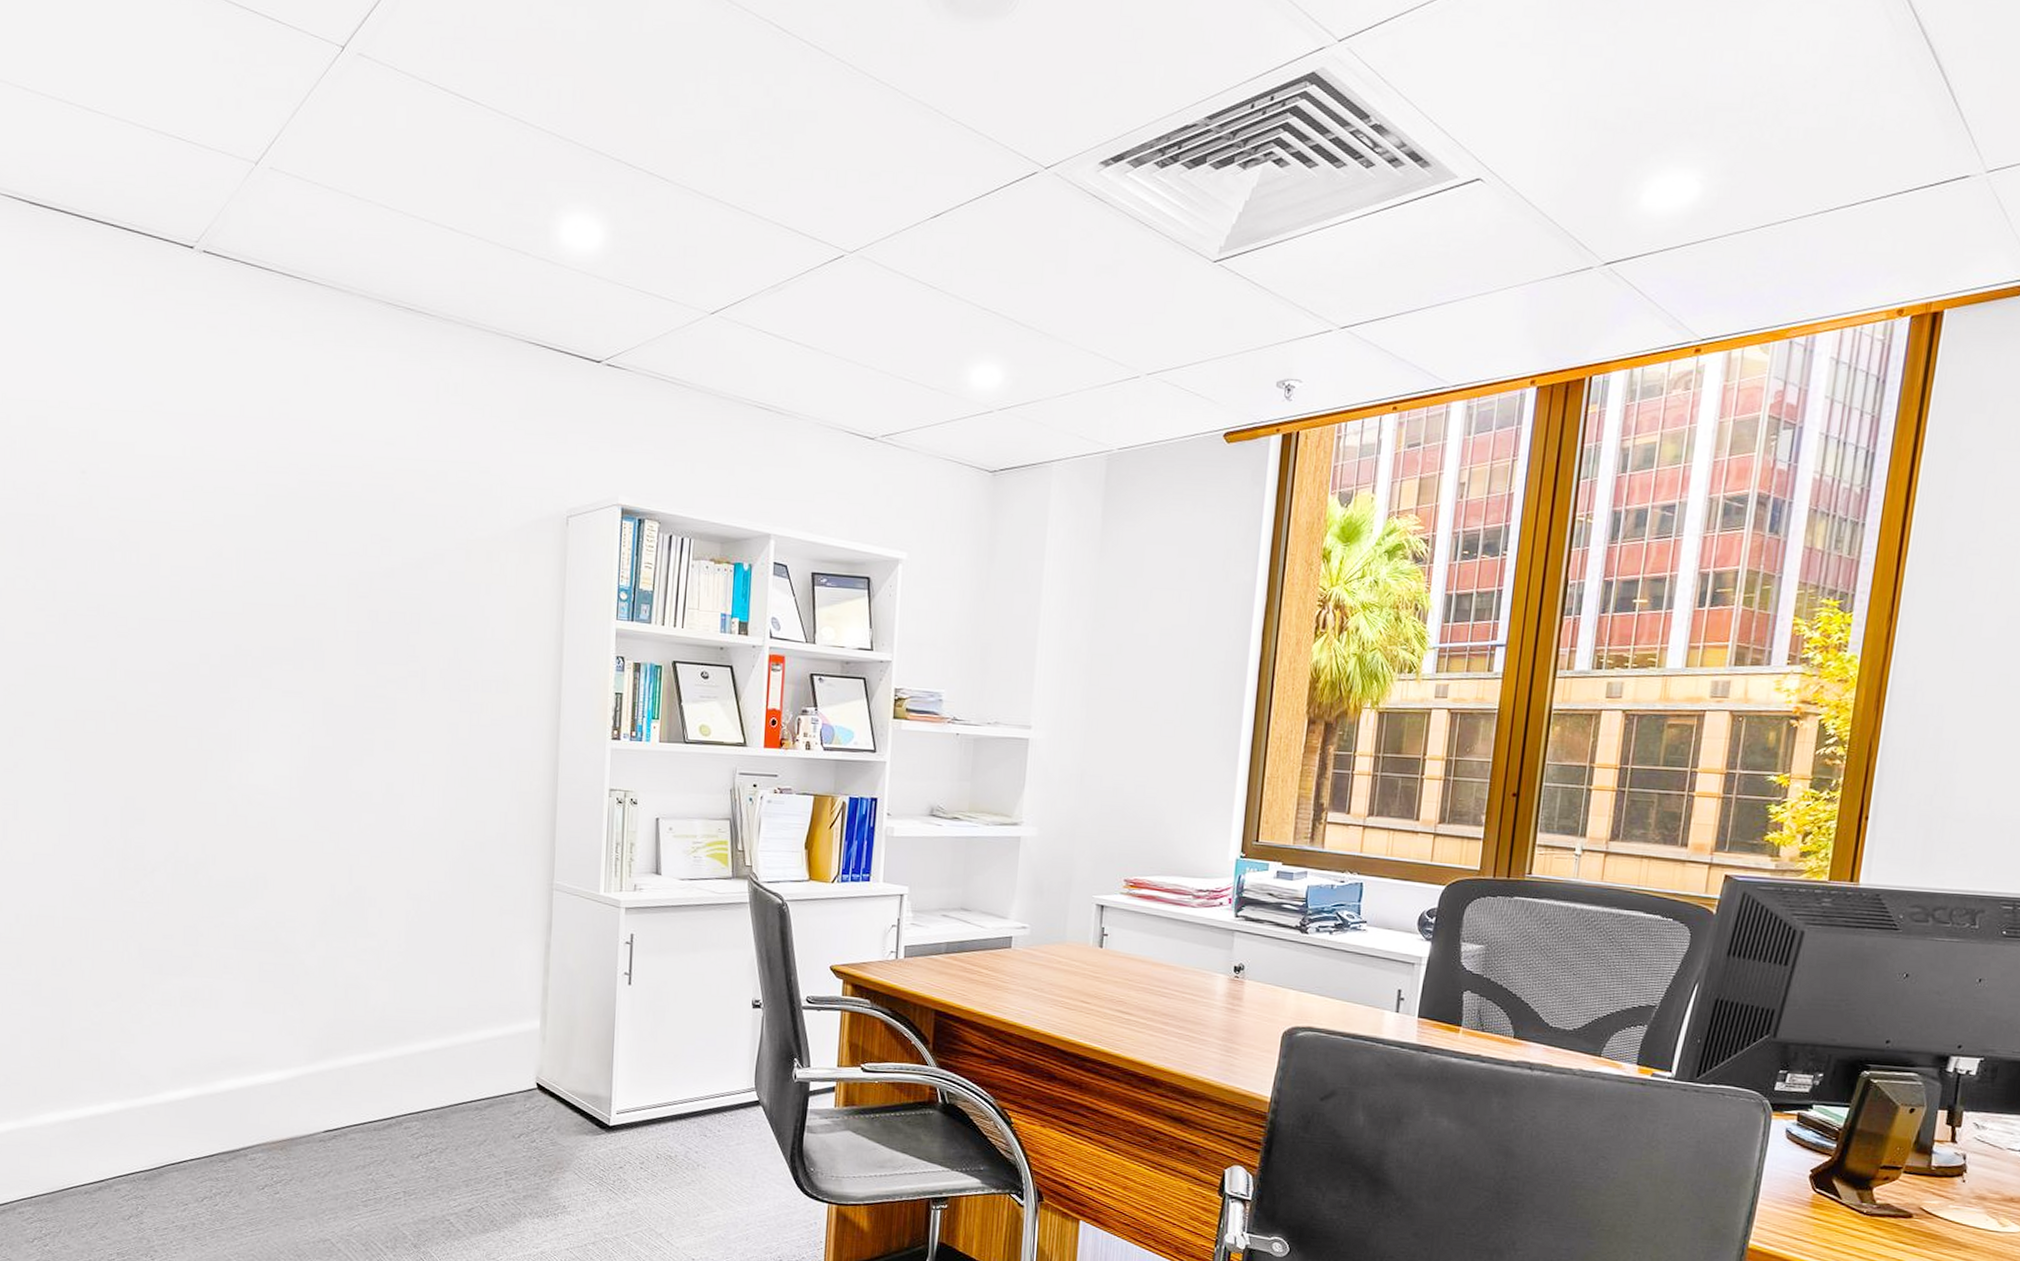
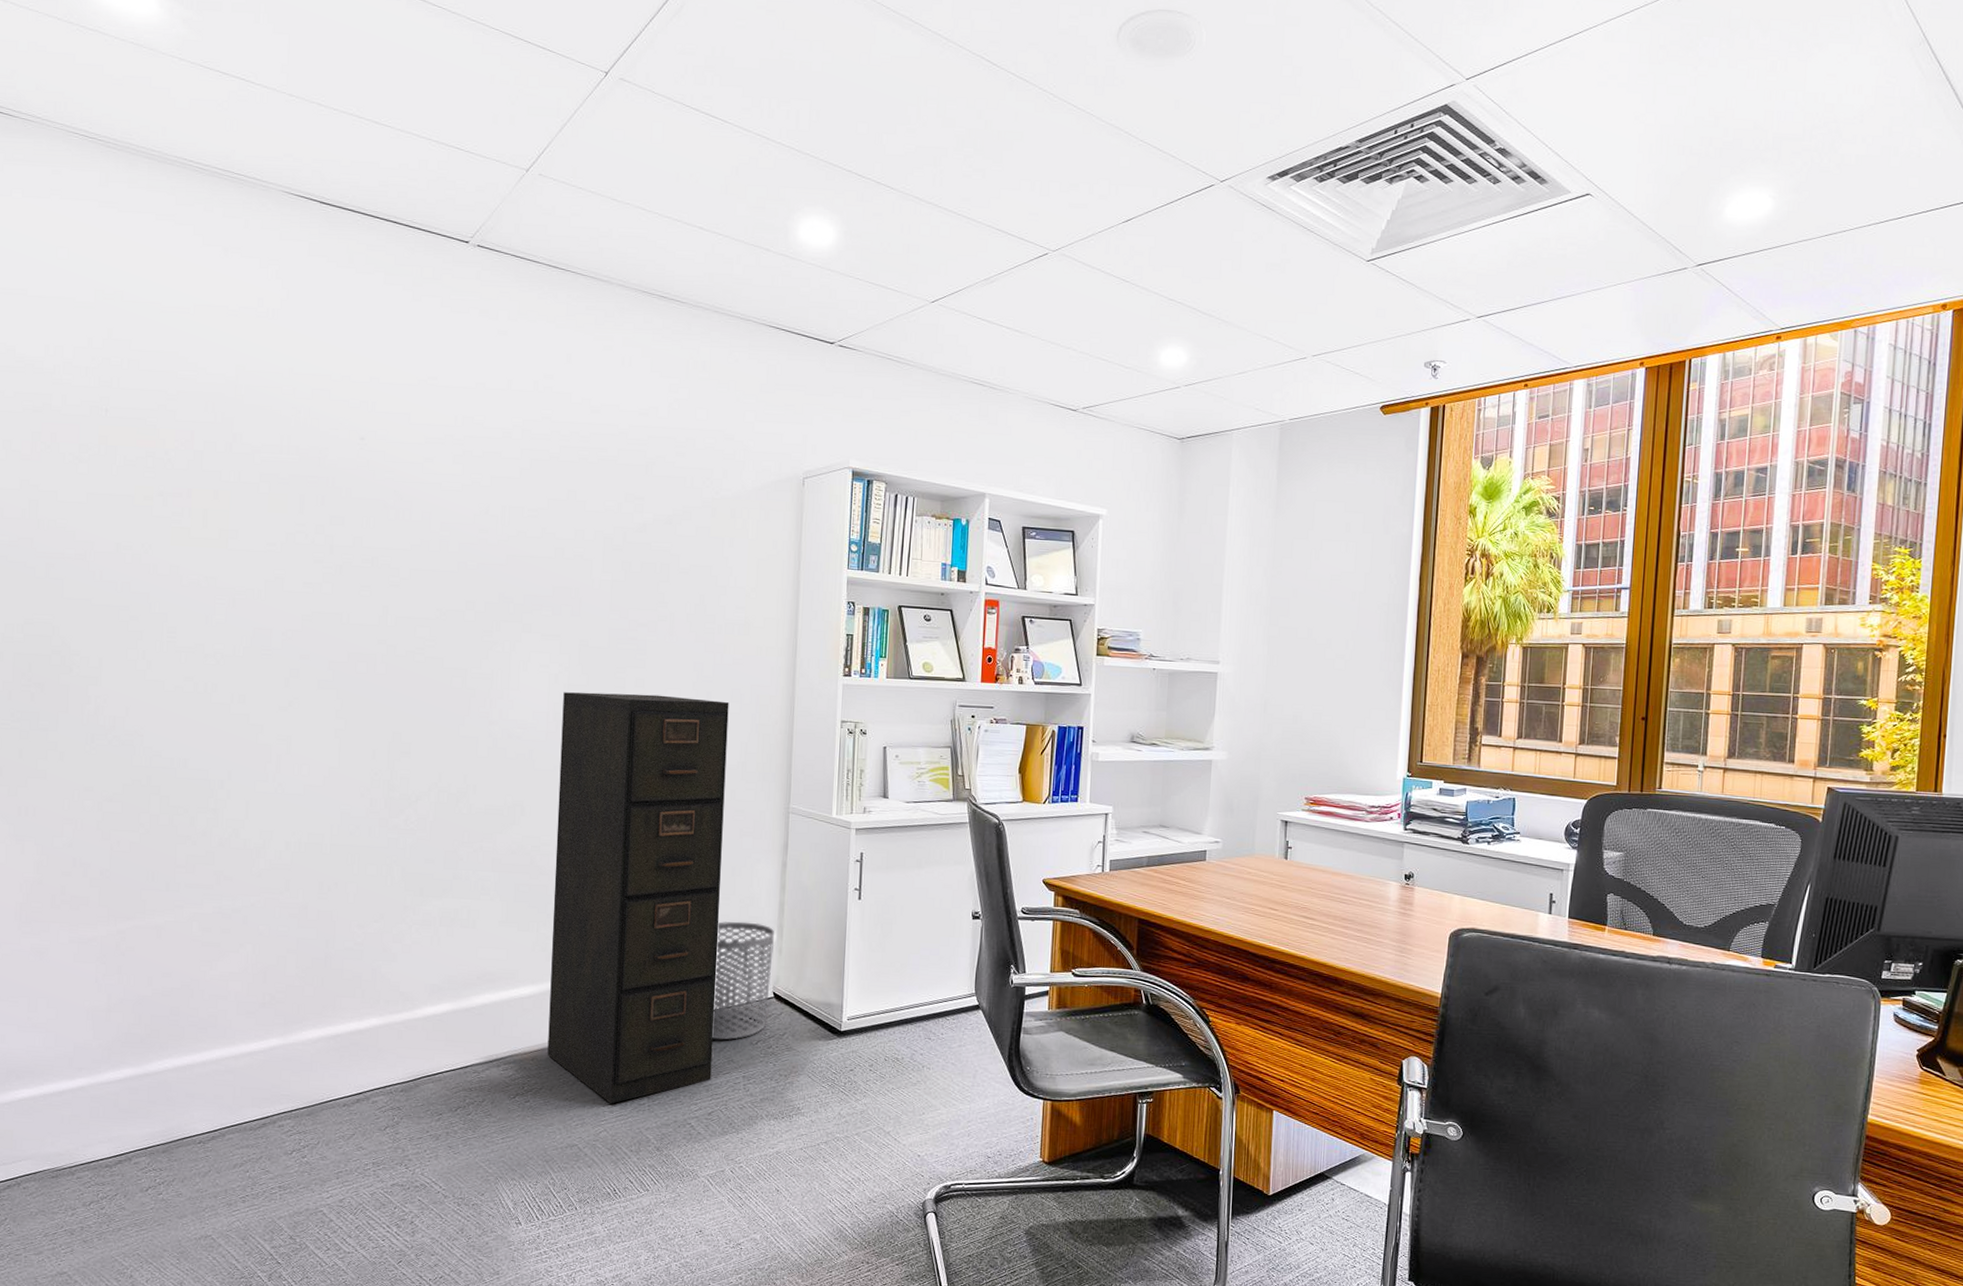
filing cabinet: none [297,754,487,1198] -> present [547,692,729,1104]
waste bin: none [471,1006,538,1133] -> present [712,921,775,1040]

